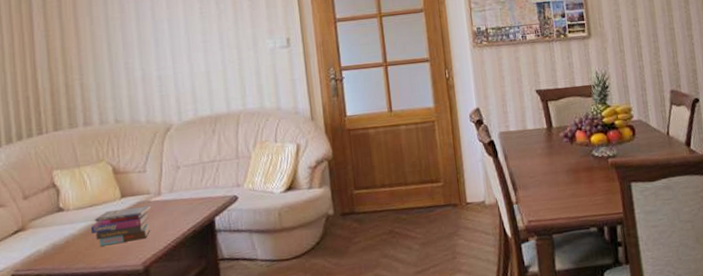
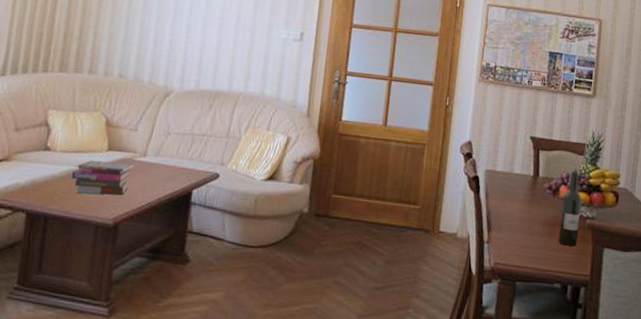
wine bottle: none [580,114,605,189] -> present [558,171,582,247]

